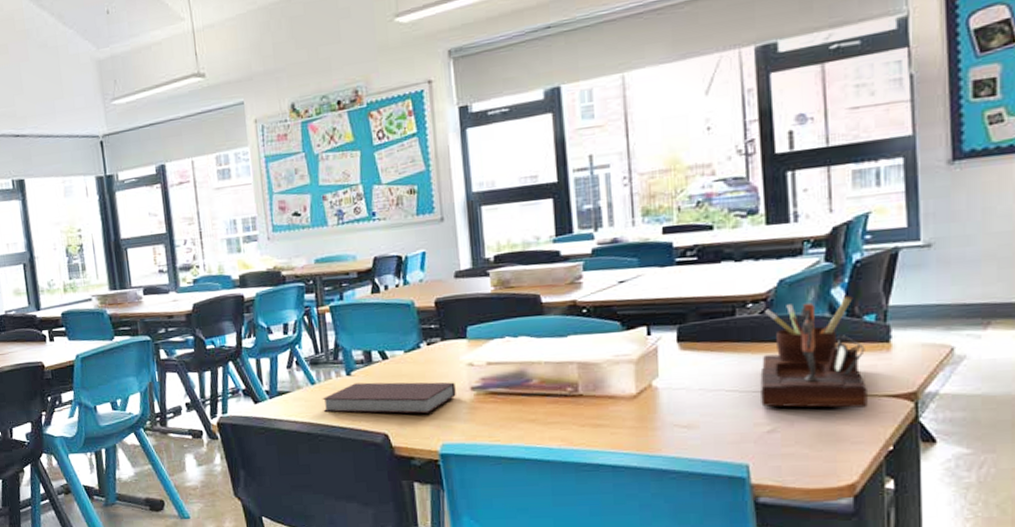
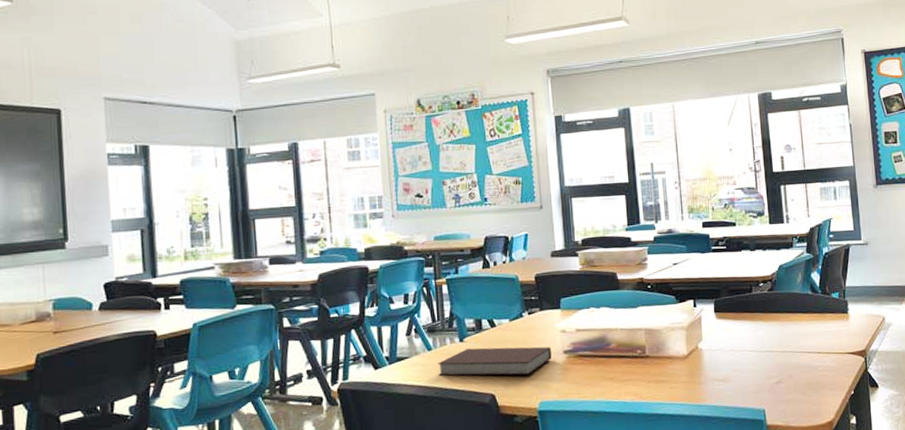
desk organizer: present [760,295,868,408] -> none [770,278,837,364]

